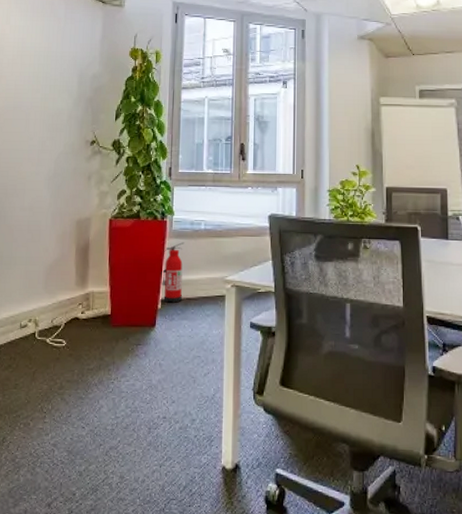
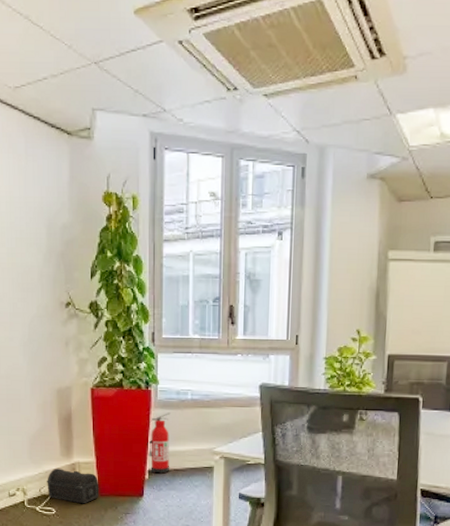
treasure chest: none [59,299,112,335] -> present [46,469,99,504]

